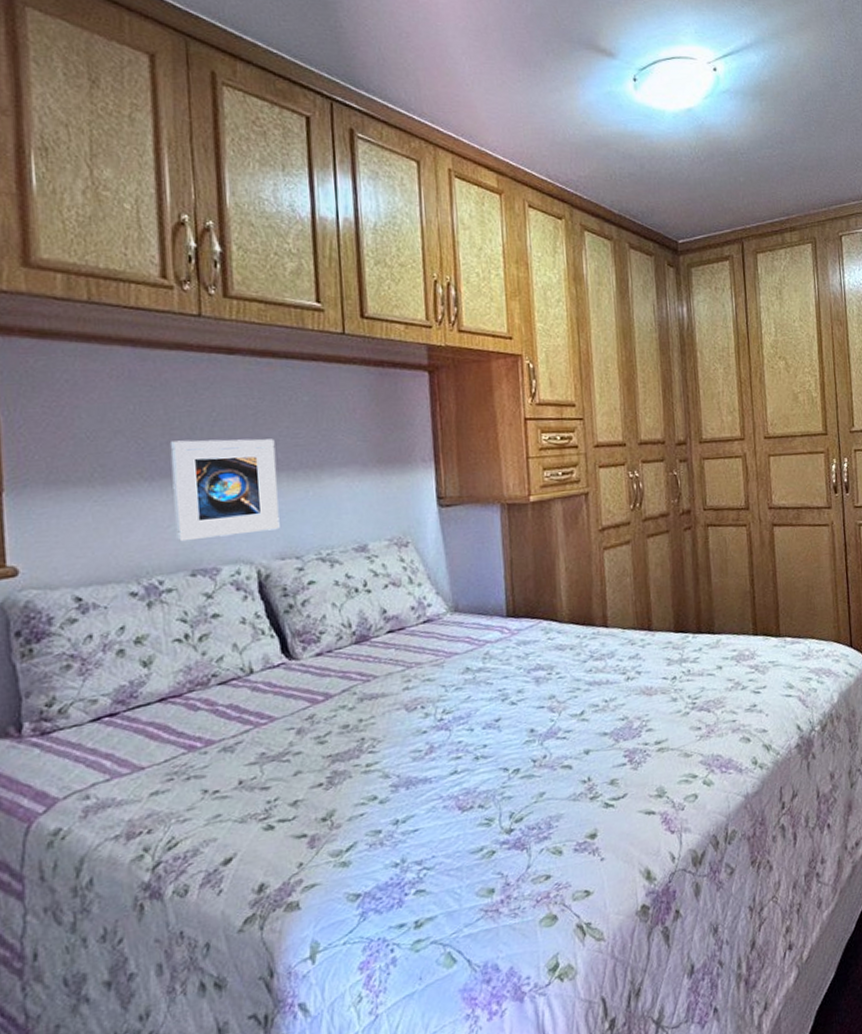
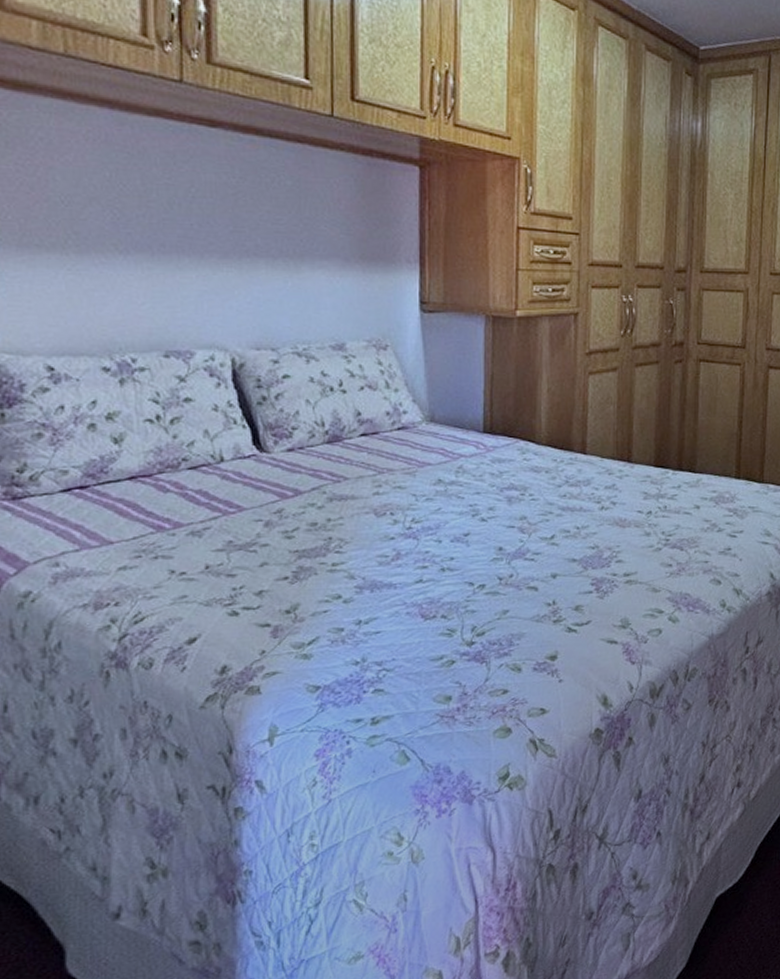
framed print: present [169,439,280,542] -> none [146,214,256,321]

